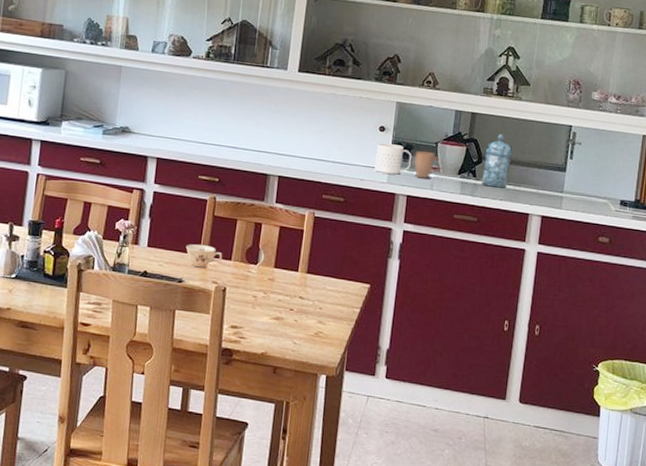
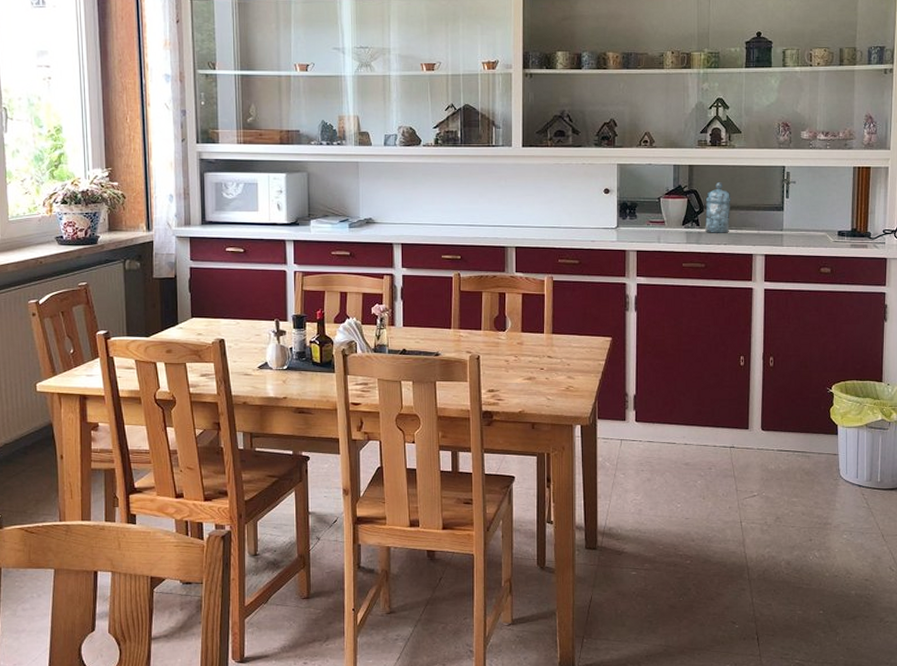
teacup: present [185,244,223,267] -> none [438,319,473,339]
mug: present [374,143,413,175] -> none [603,204,638,232]
mug: present [413,151,443,179] -> none [639,208,666,233]

